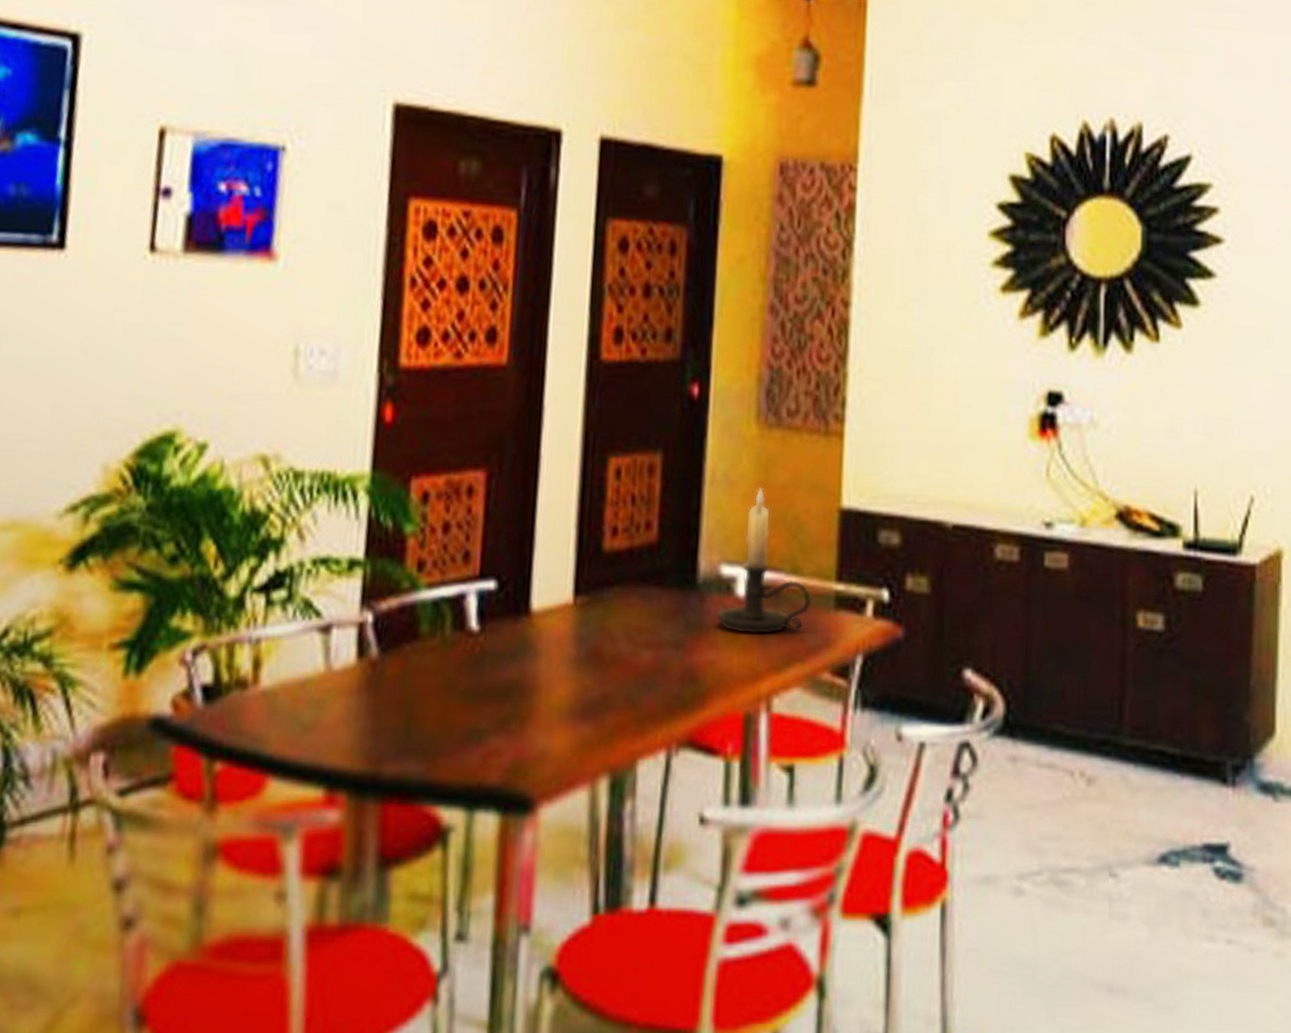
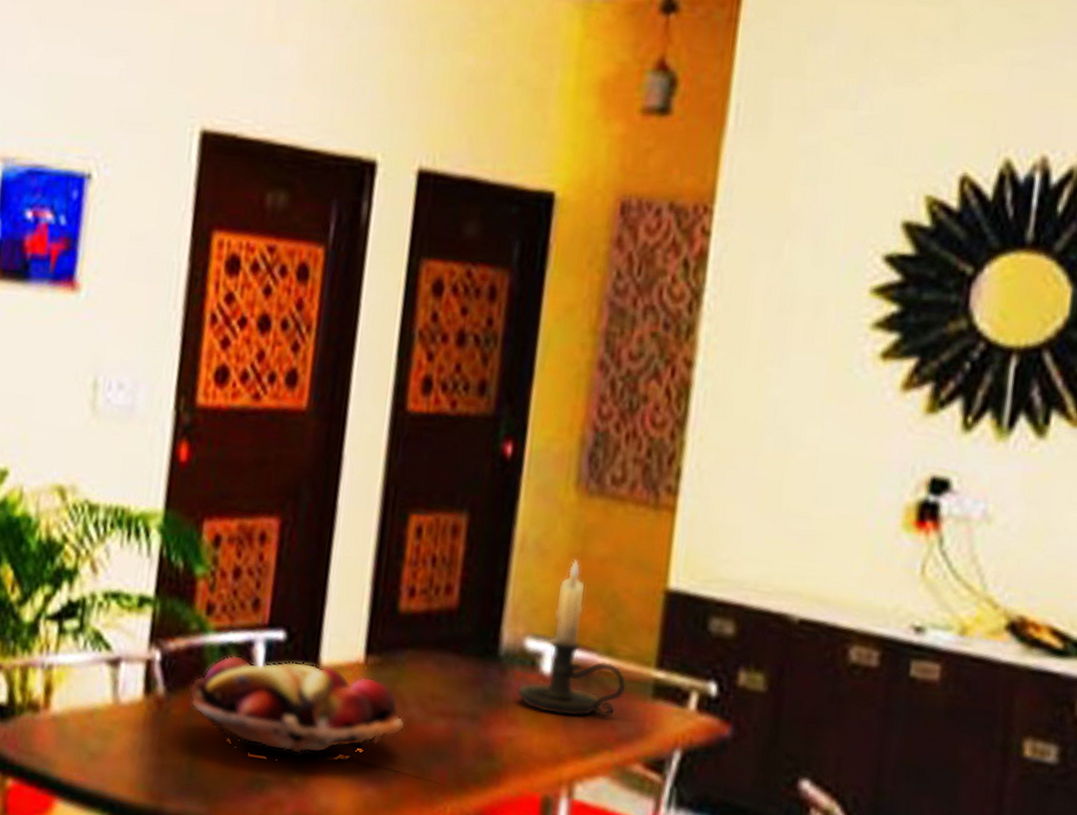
fruit basket: none [403,609,616,706] -> present [189,655,406,763]

